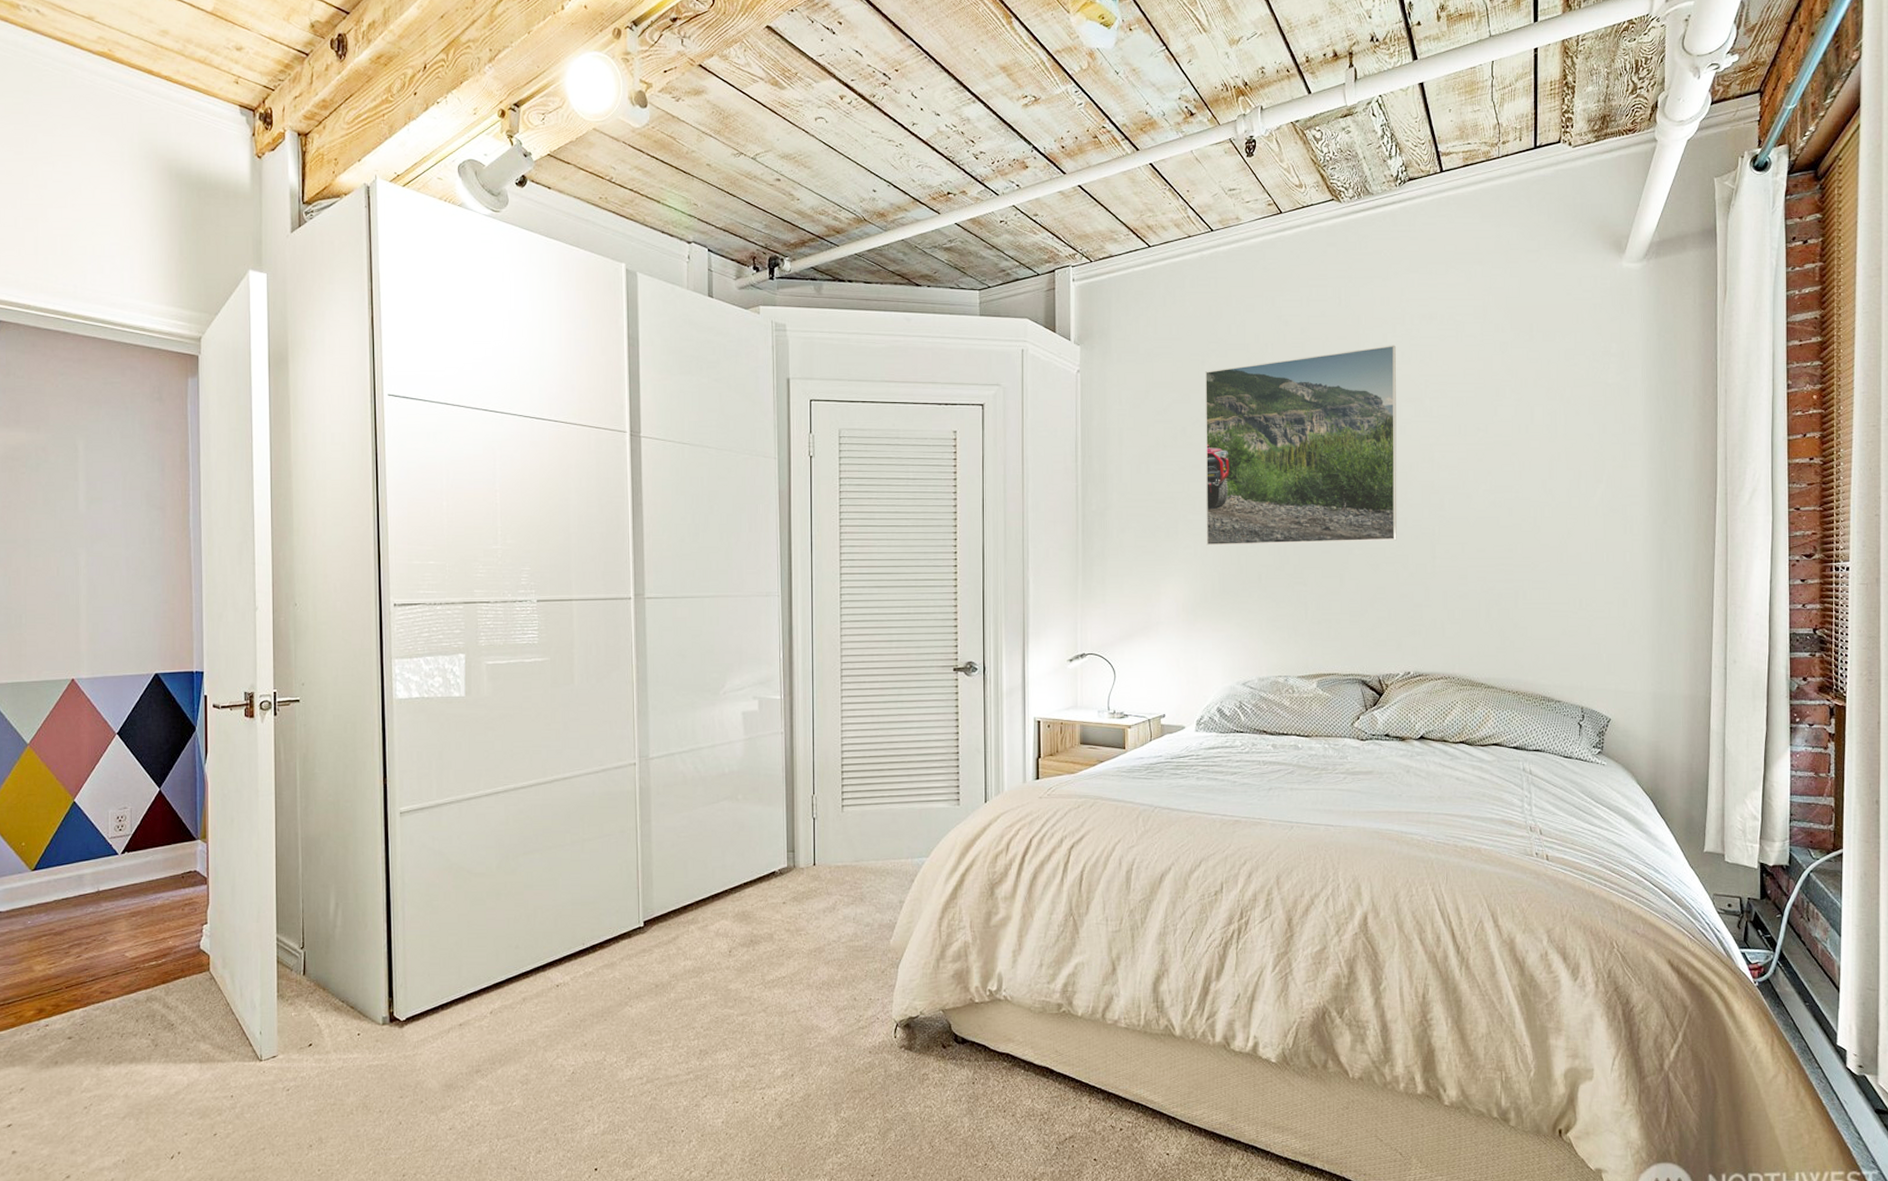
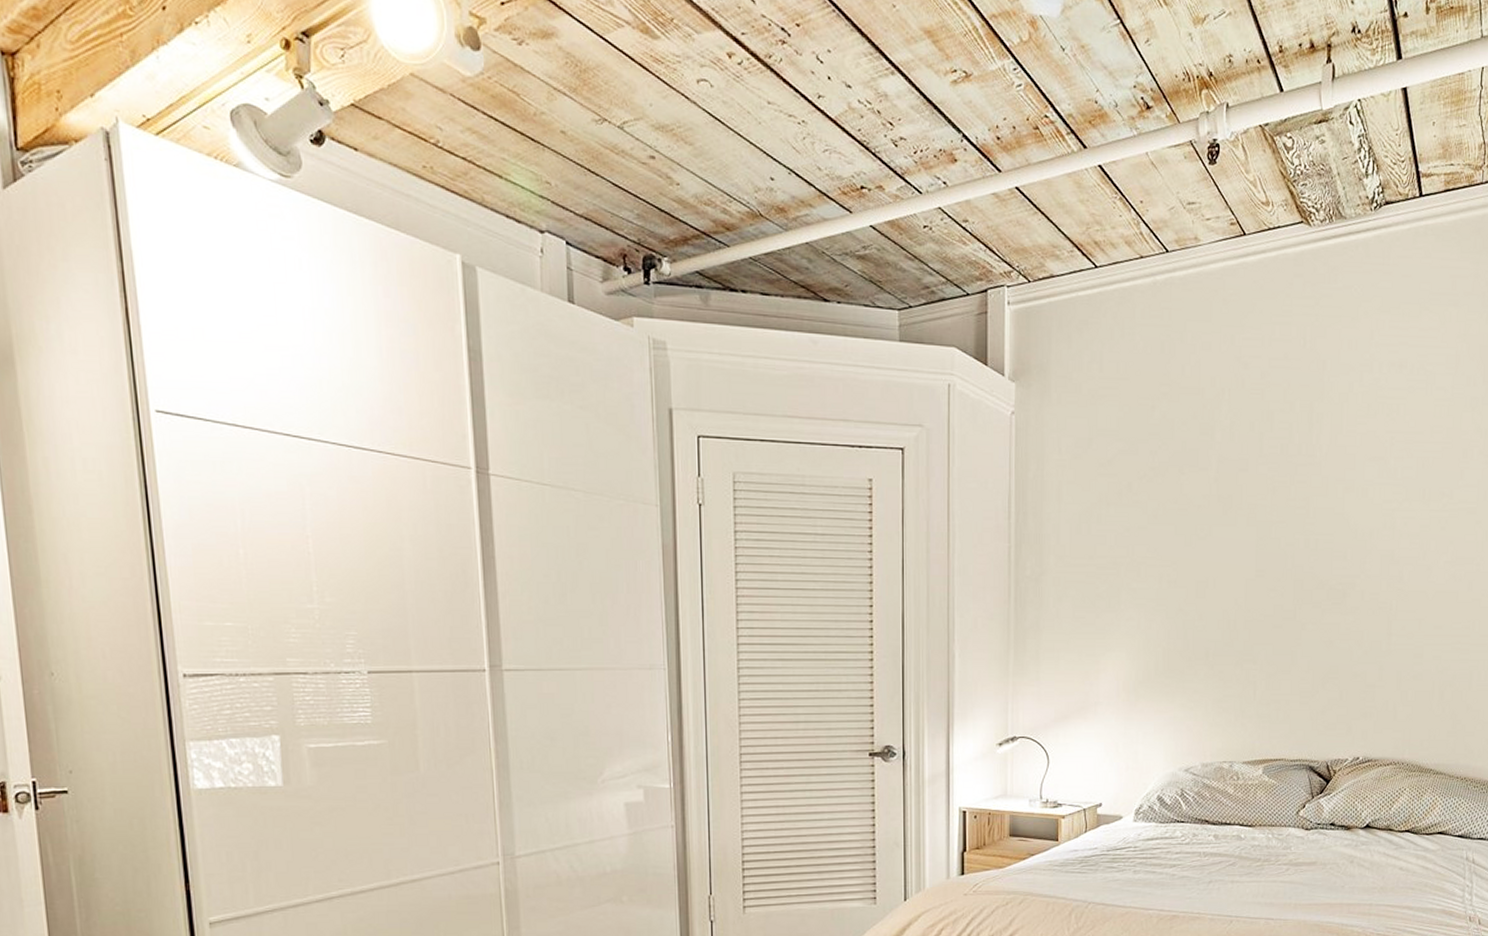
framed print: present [1204,345,1397,546] -> none [1151,395,1363,618]

